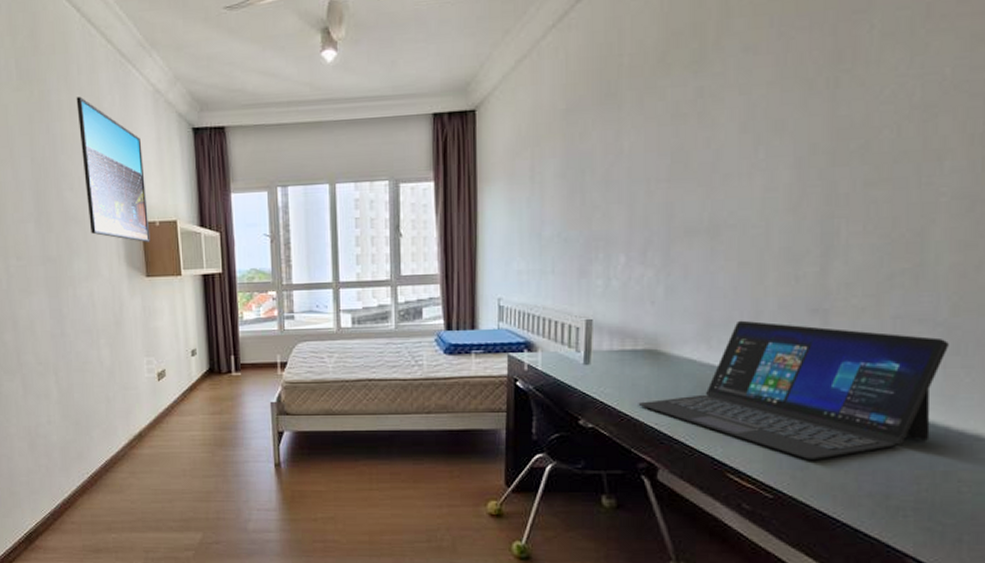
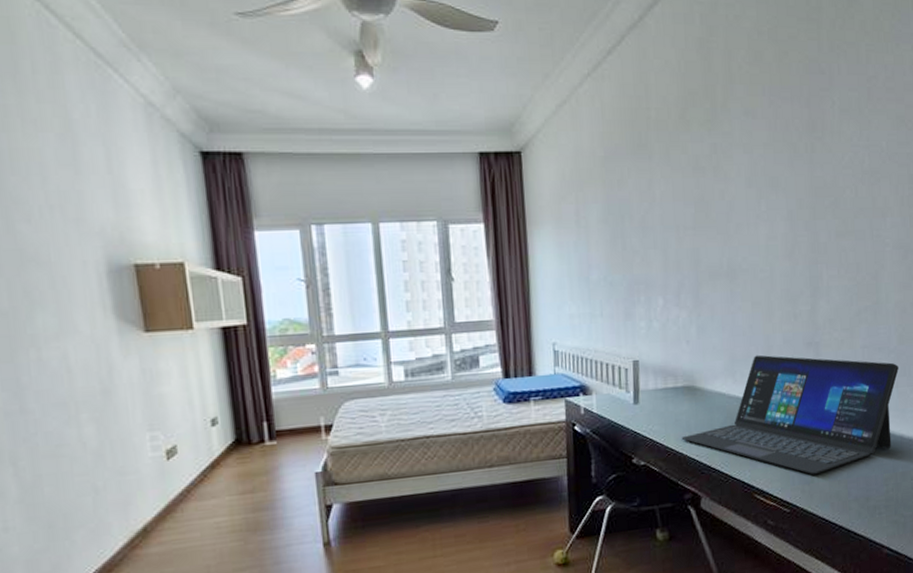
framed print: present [76,96,150,242] -> none [31,102,149,289]

